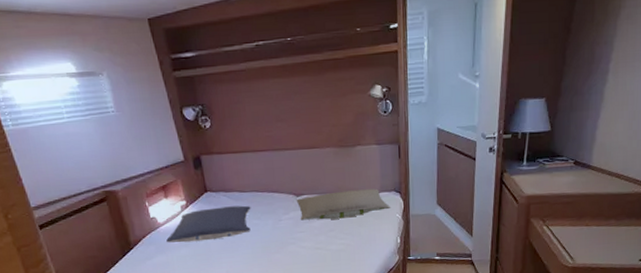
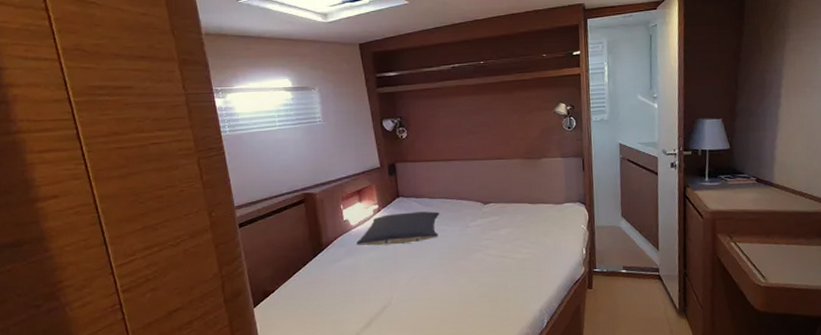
pillow: present [296,188,390,221] -> none [483,199,575,228]

